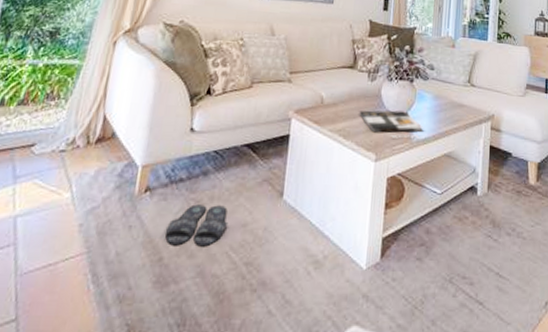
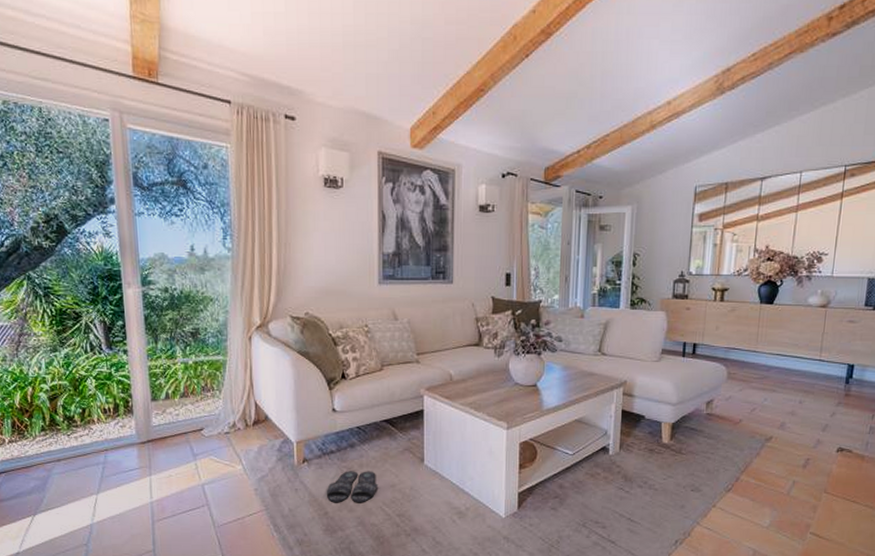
magazine: present [359,110,423,140] -> none [488,383,553,409]

